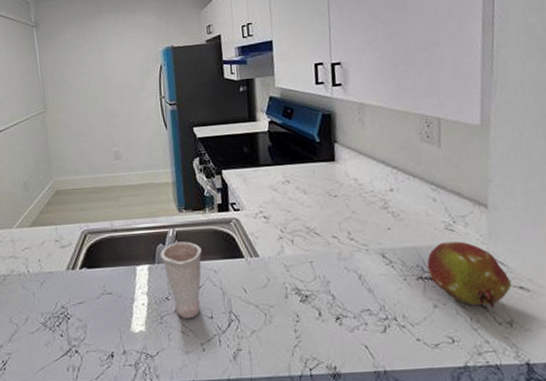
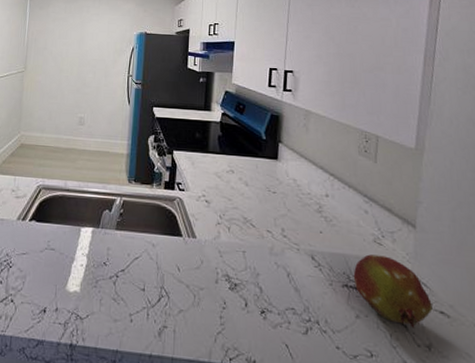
cup: present [160,241,202,319] -> none [105,210,144,288]

